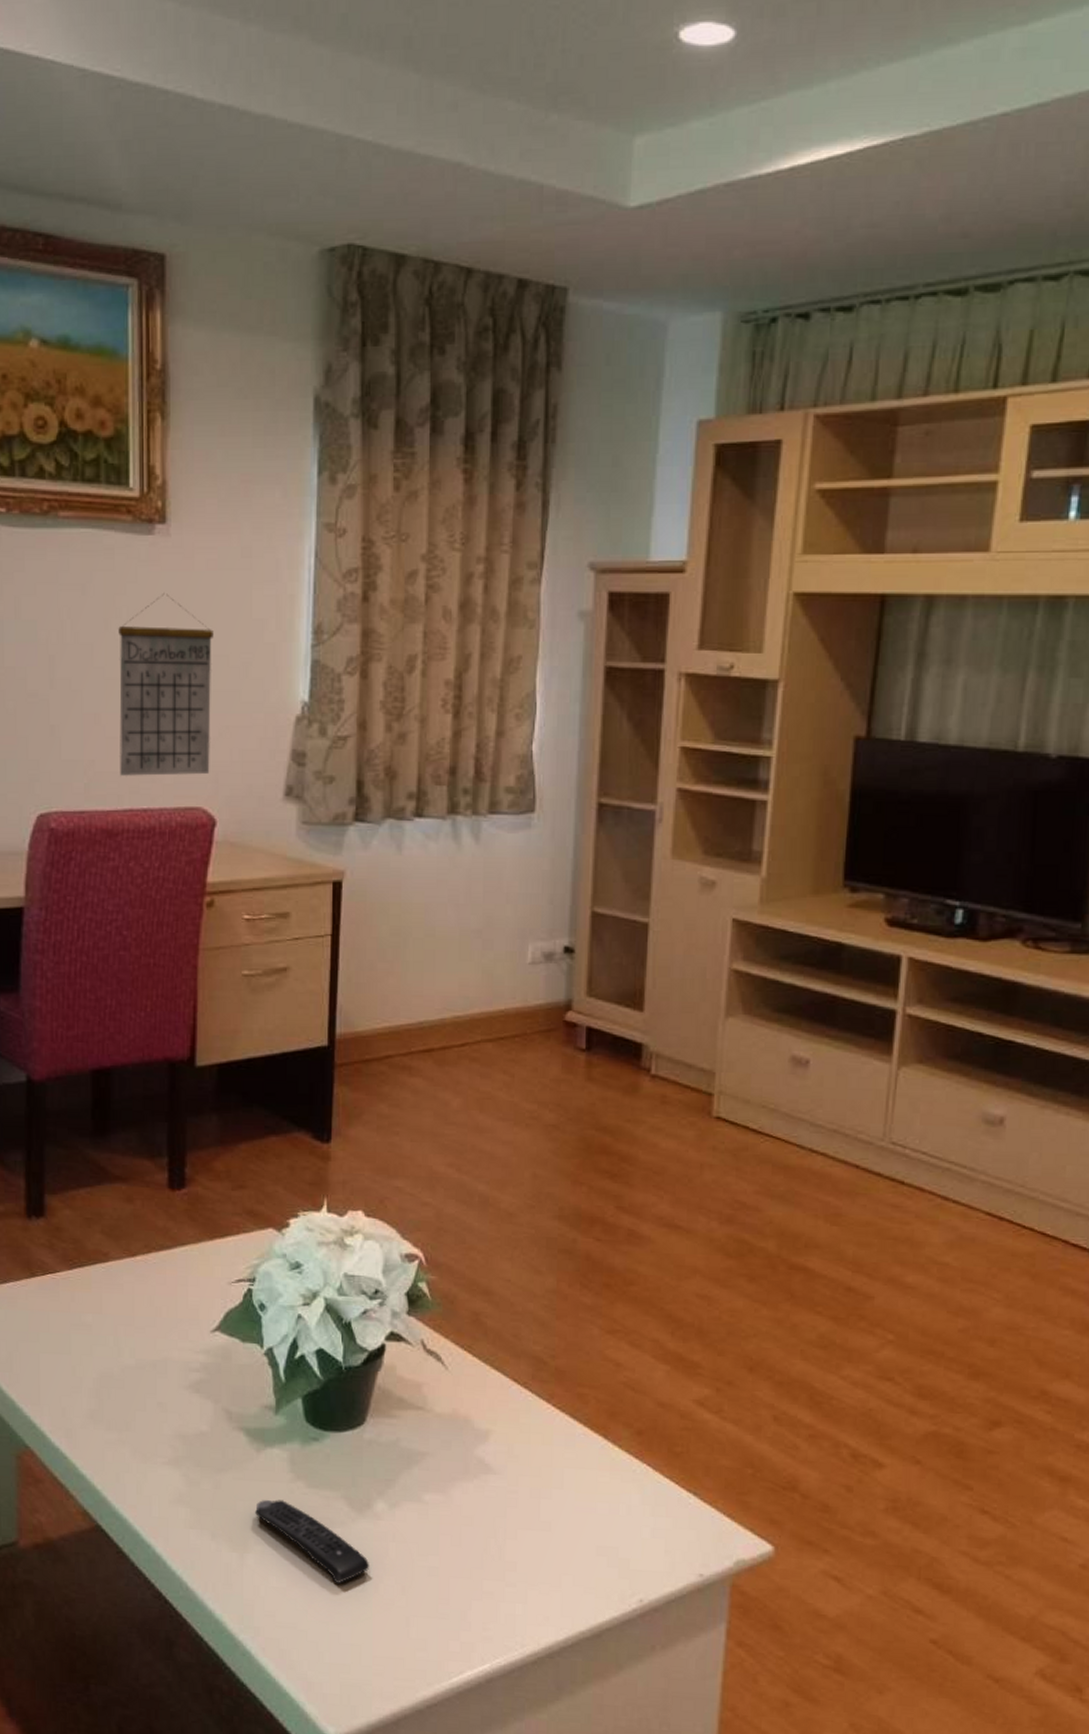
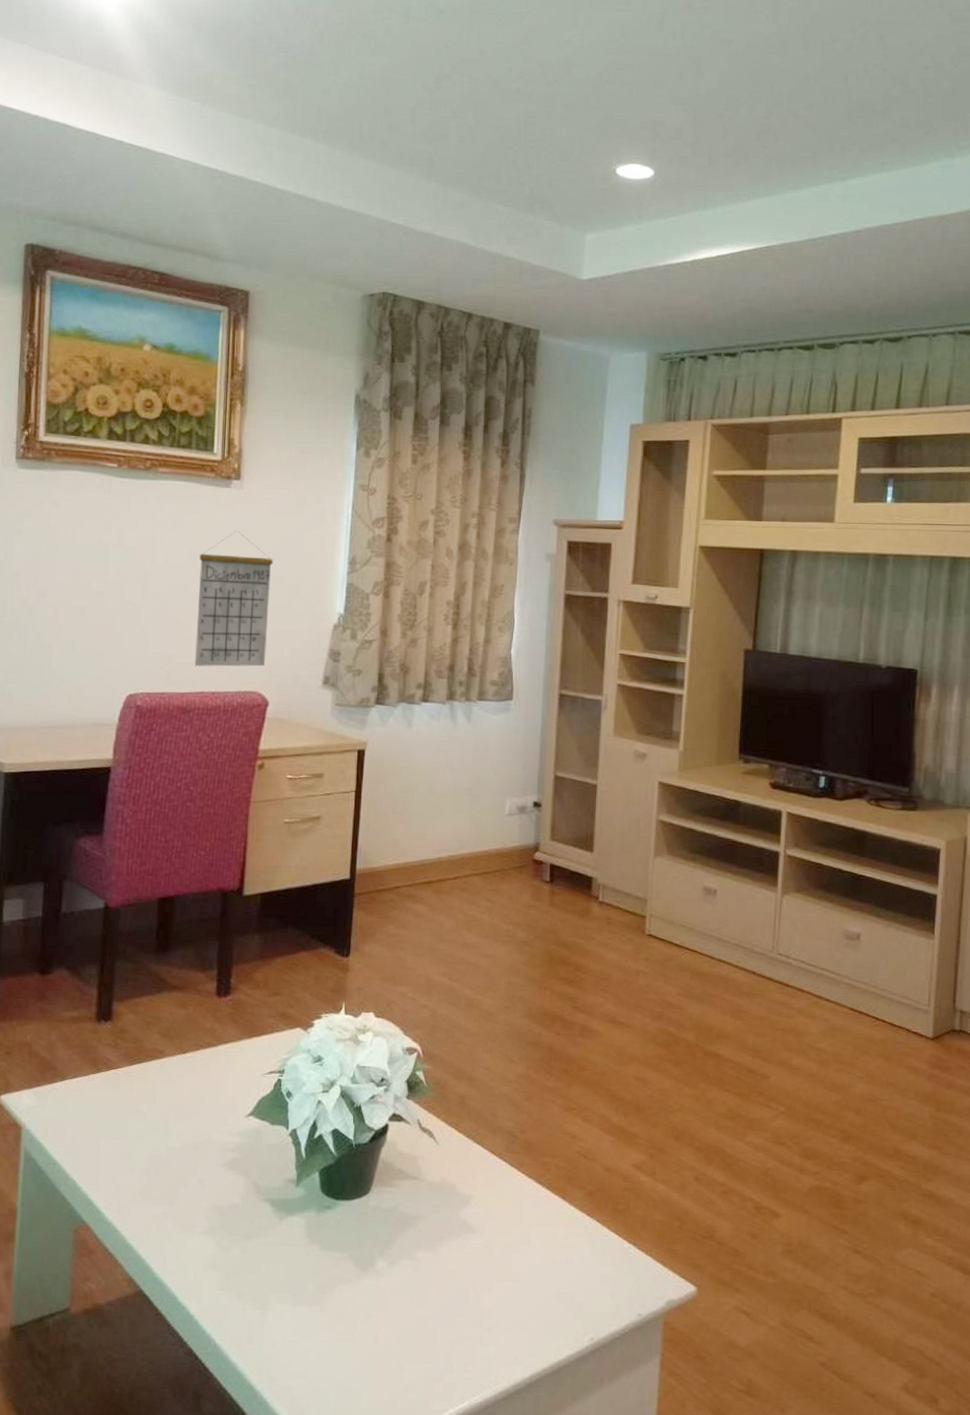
remote control: present [255,1500,370,1585] -> none [276,1262,371,1336]

